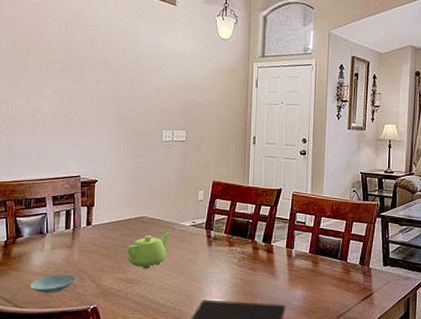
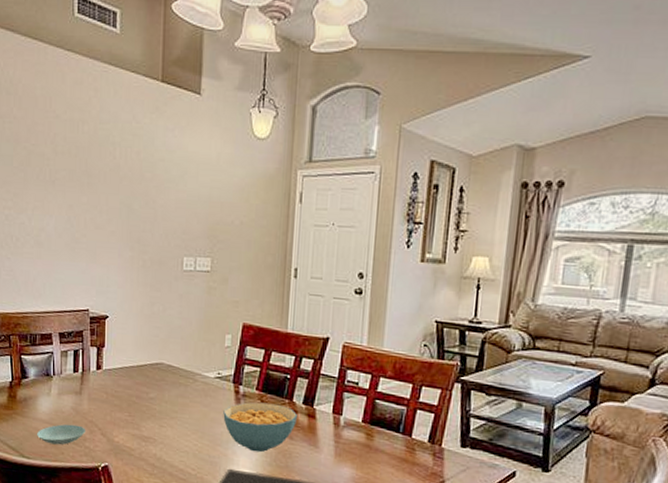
teapot: present [126,232,170,269] -> none [141,383,191,426]
cereal bowl: none [197,243,258,284] -> present [223,402,297,453]

